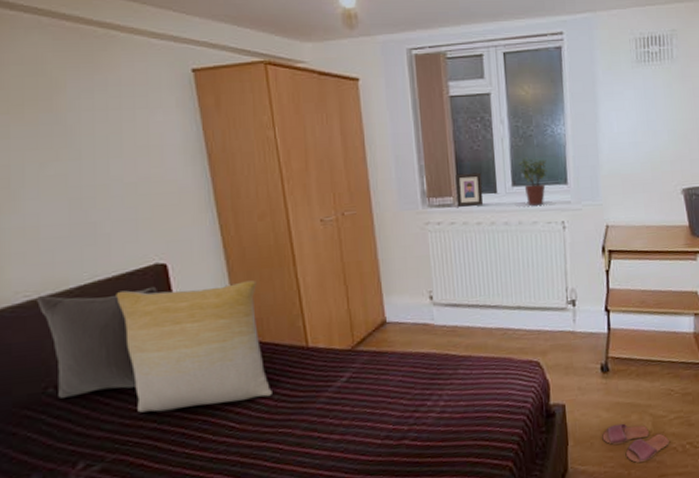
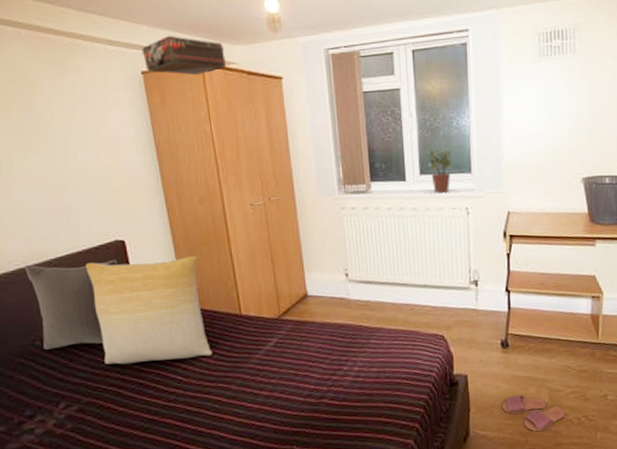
suitcase: none [193,29,295,75] -> present [142,35,227,76]
picture frame: present [455,172,484,207] -> none [368,162,394,194]

